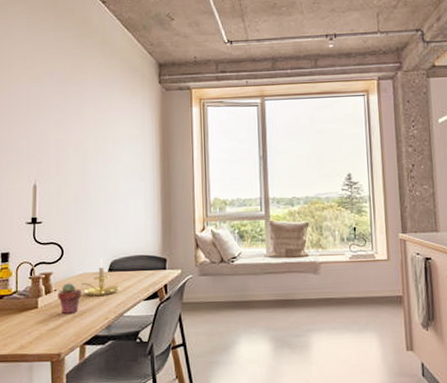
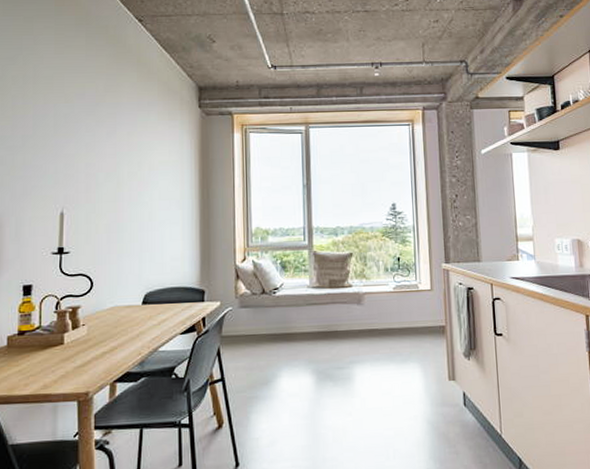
potted succulent: present [58,283,82,315] -> none [86,317,113,351]
candle holder: present [81,259,120,296] -> none [112,291,155,330]

